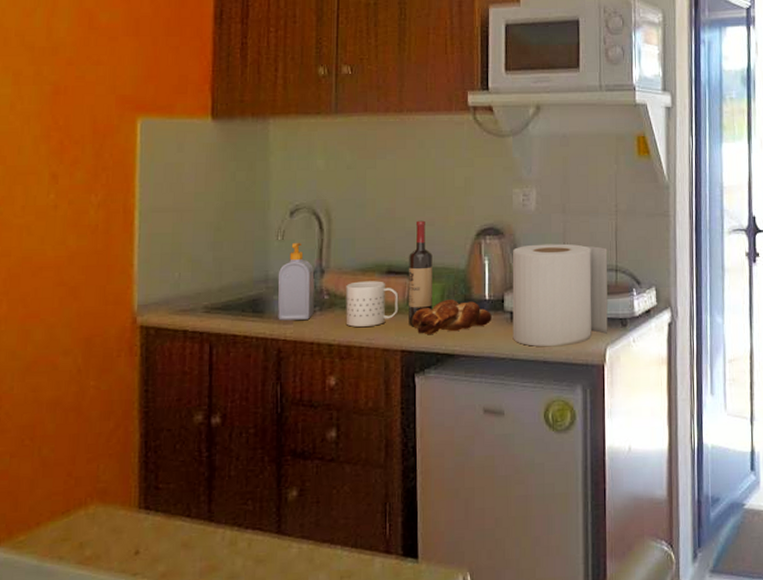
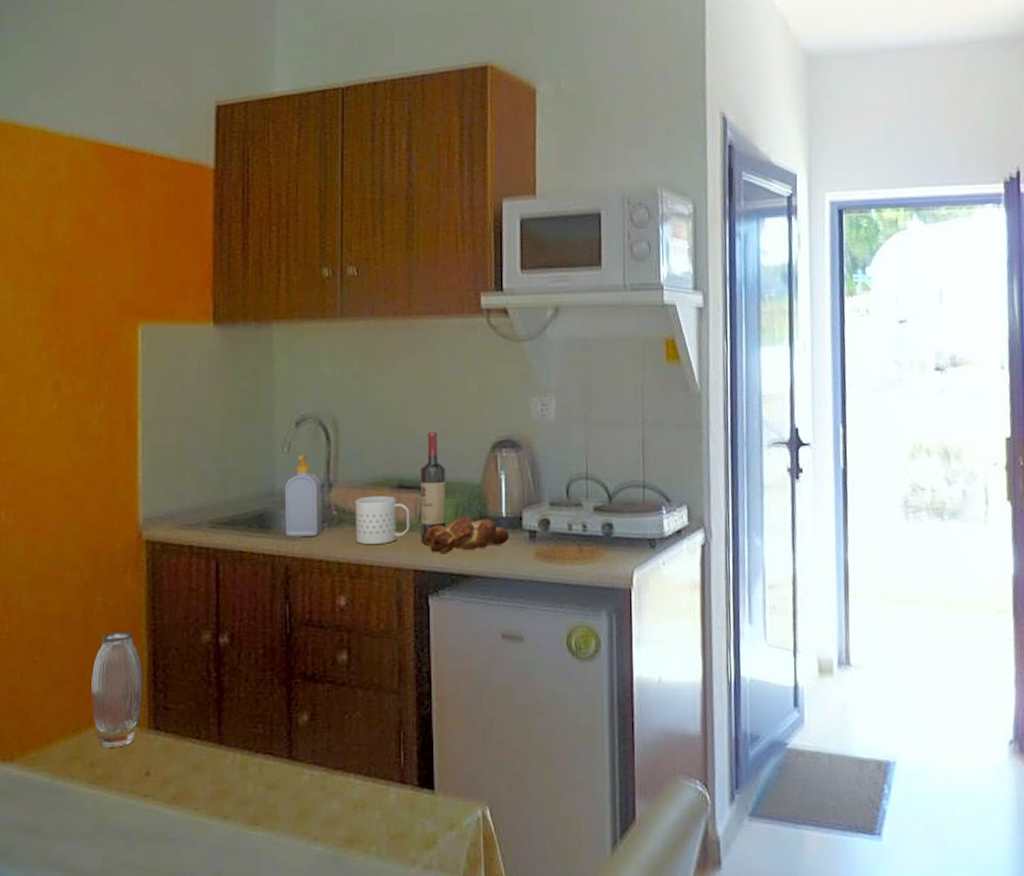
vase: none [81,414,135,529] -> present [91,631,143,748]
paper towel roll: present [512,243,608,347] -> none [530,457,635,569]

